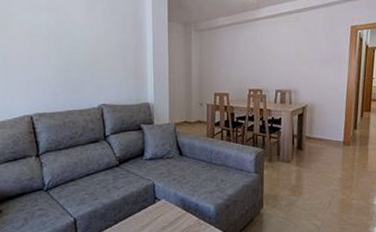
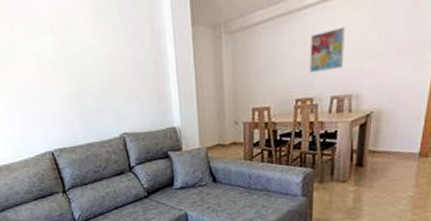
wall art: none [259,37,285,69] -> present [310,26,346,73]

